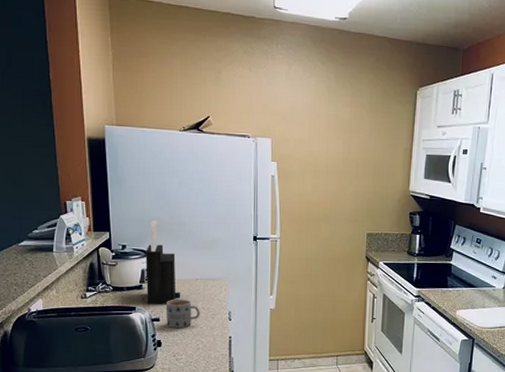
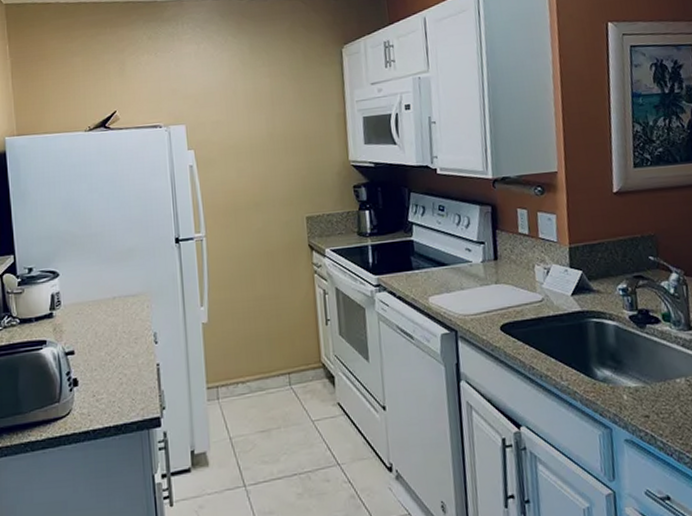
knife block: present [146,220,181,304] -> none [55,234,98,335]
mug: present [166,299,200,329] -> none [80,323,121,362]

